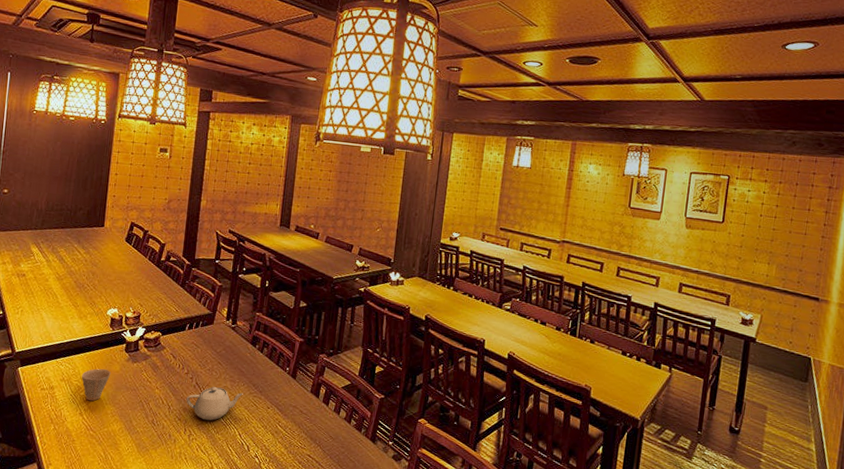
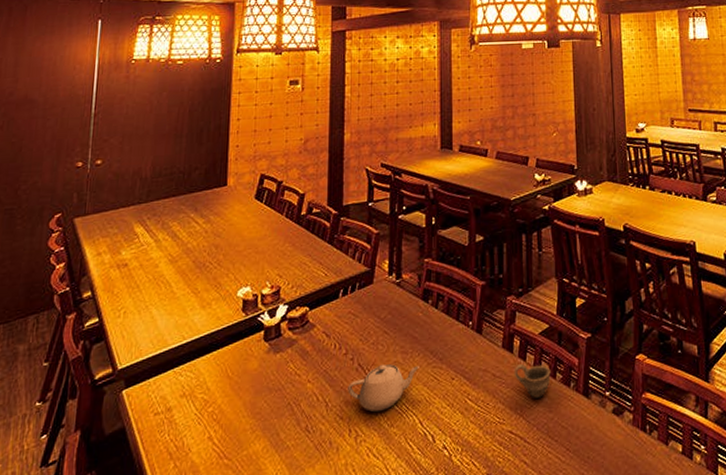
cup: present [81,368,111,401] -> none [208,369,247,418]
cup: none [317,407,347,436] -> present [514,363,551,398]

